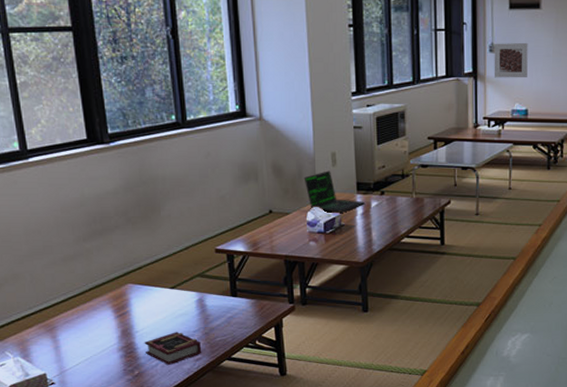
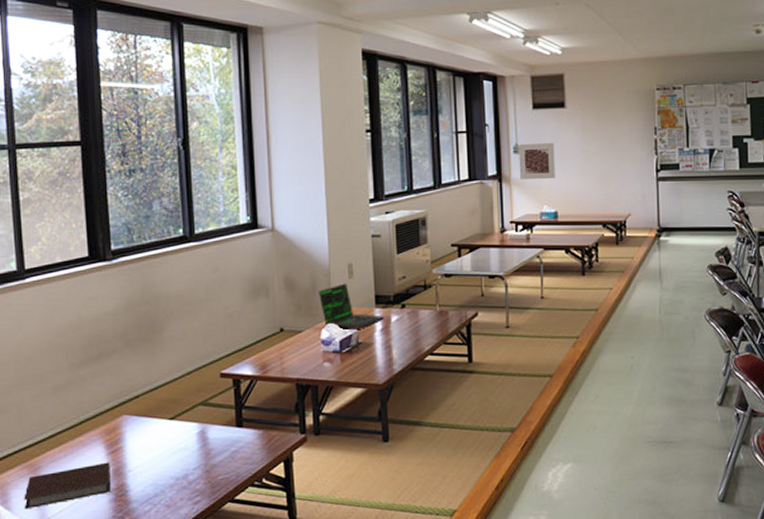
notebook: none [43,324,121,362] -> present [24,462,111,510]
book: present [144,332,202,365] -> none [137,470,202,509]

